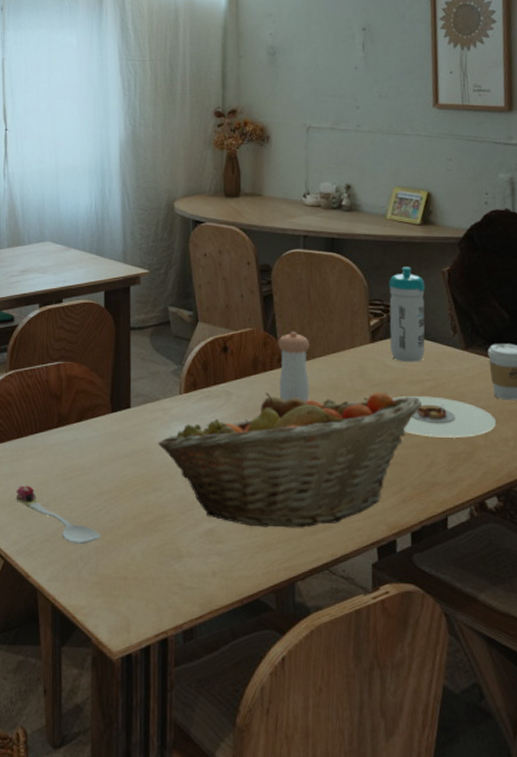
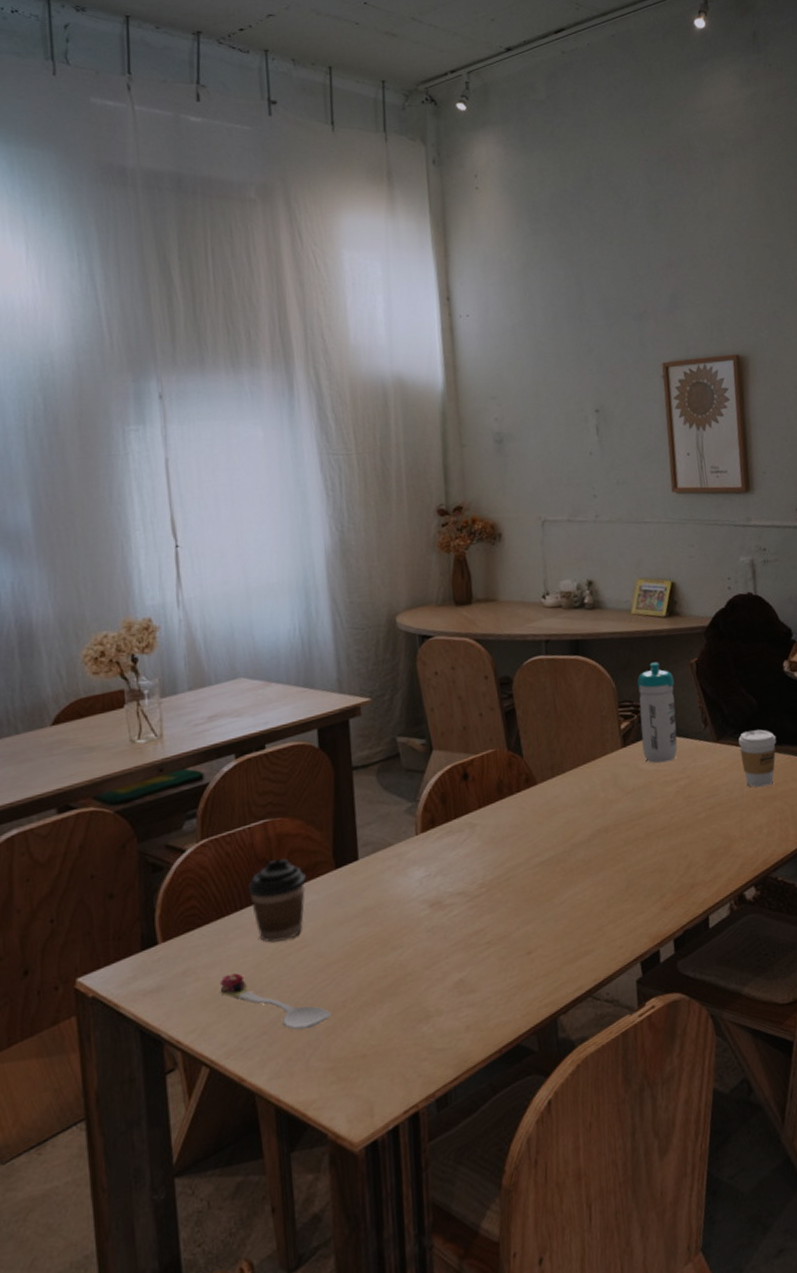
coffee cup: none [43,396,87,466] -> present [248,858,306,943]
fruit basket: present [158,391,423,528] -> none [393,797,678,968]
pepper shaker: present [278,331,310,401] -> none [524,746,562,824]
plate: present [392,396,496,438] -> none [647,794,750,837]

